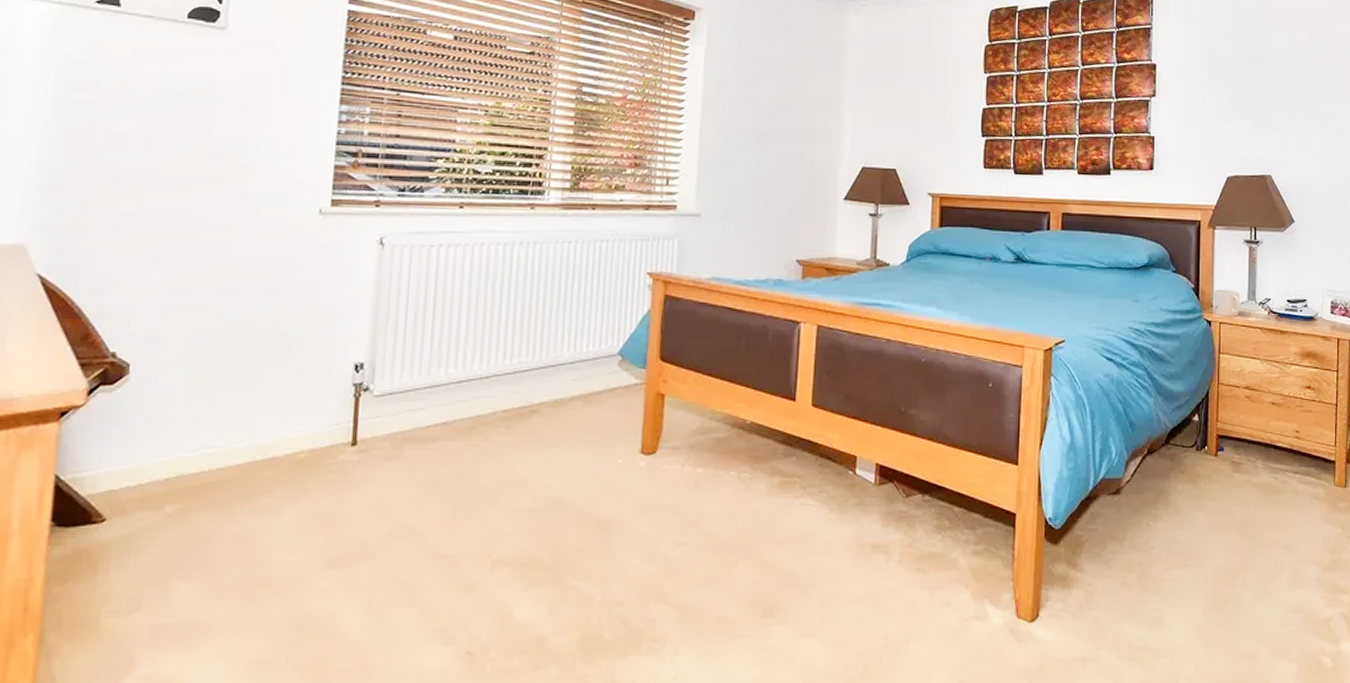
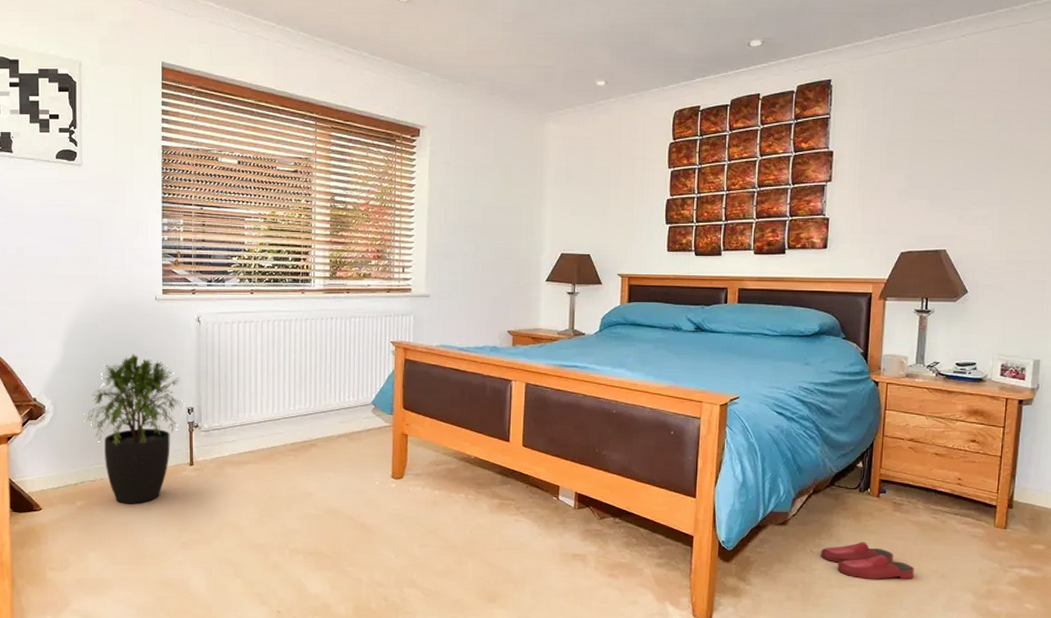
potted plant: none [193,288,348,506] -> present [85,354,182,504]
slippers: none [1158,510,1257,556] -> present [821,541,914,579]

